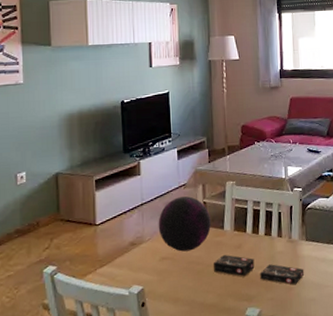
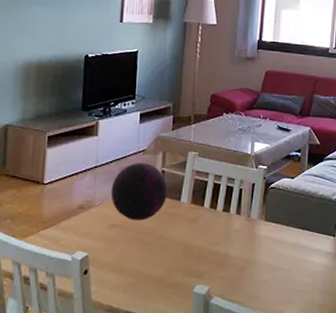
product box: present [213,255,305,285] -> none [164,228,260,265]

